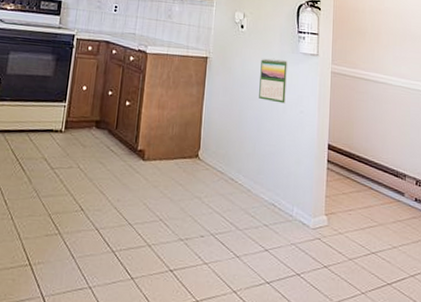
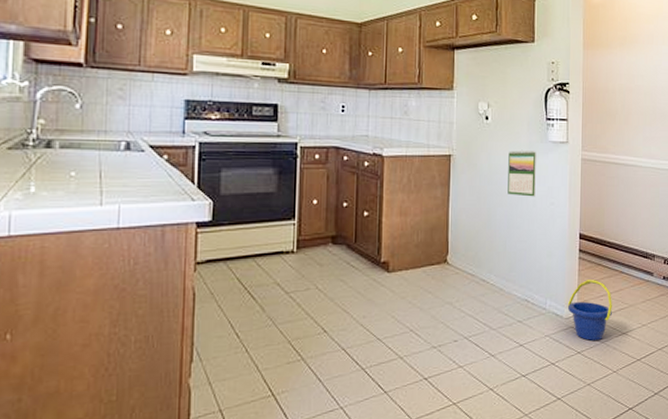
bucket: none [314,192,361,256] -> present [567,280,612,340]

